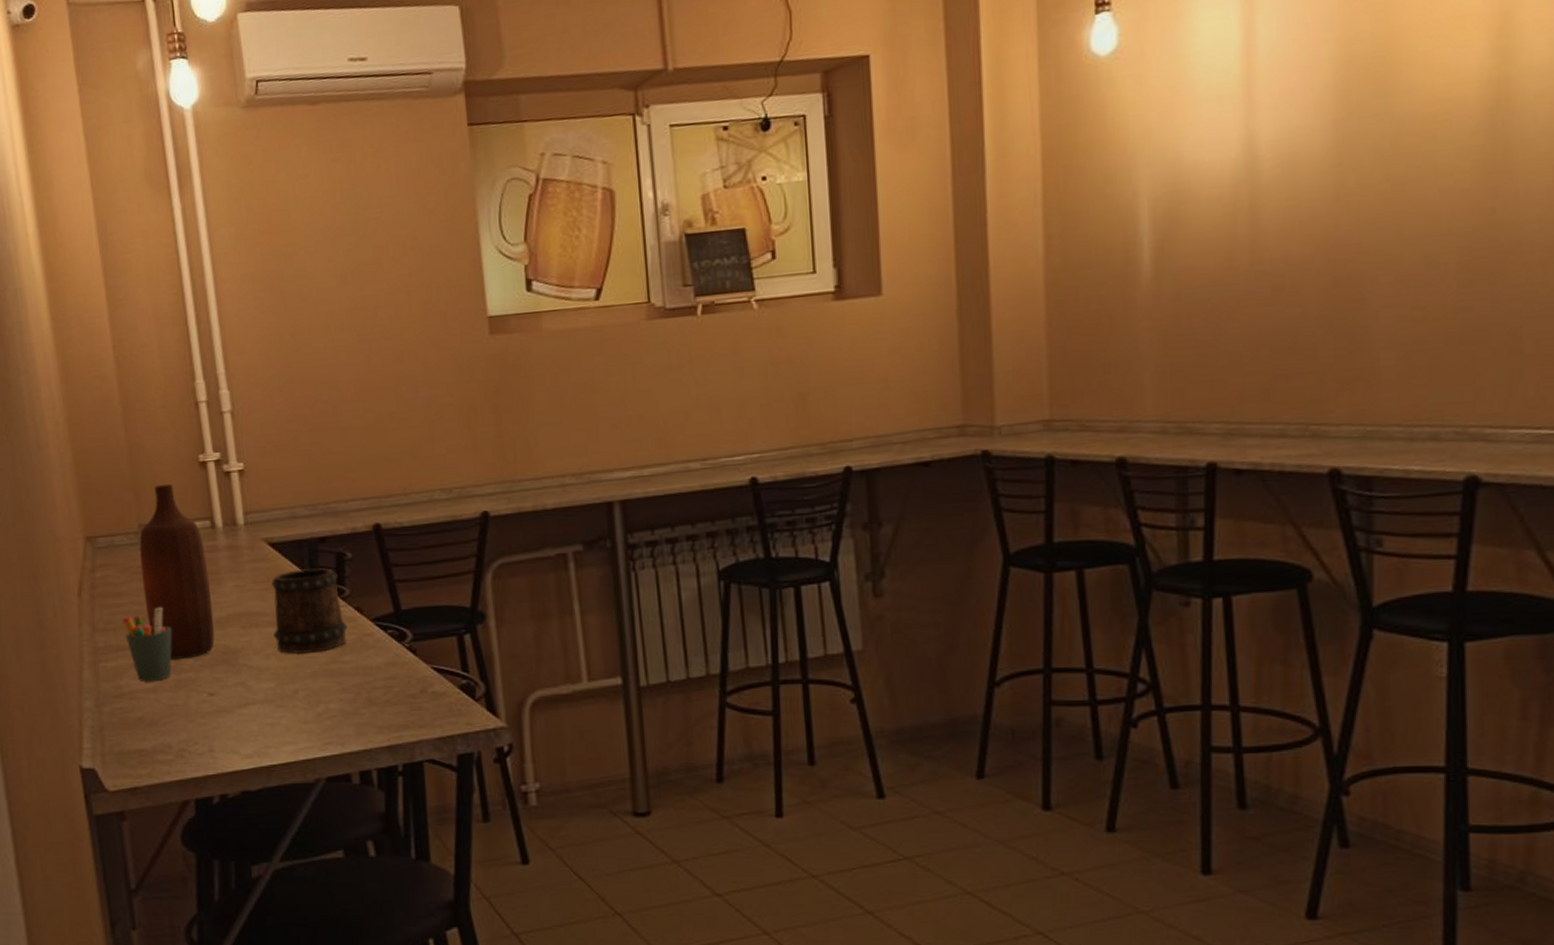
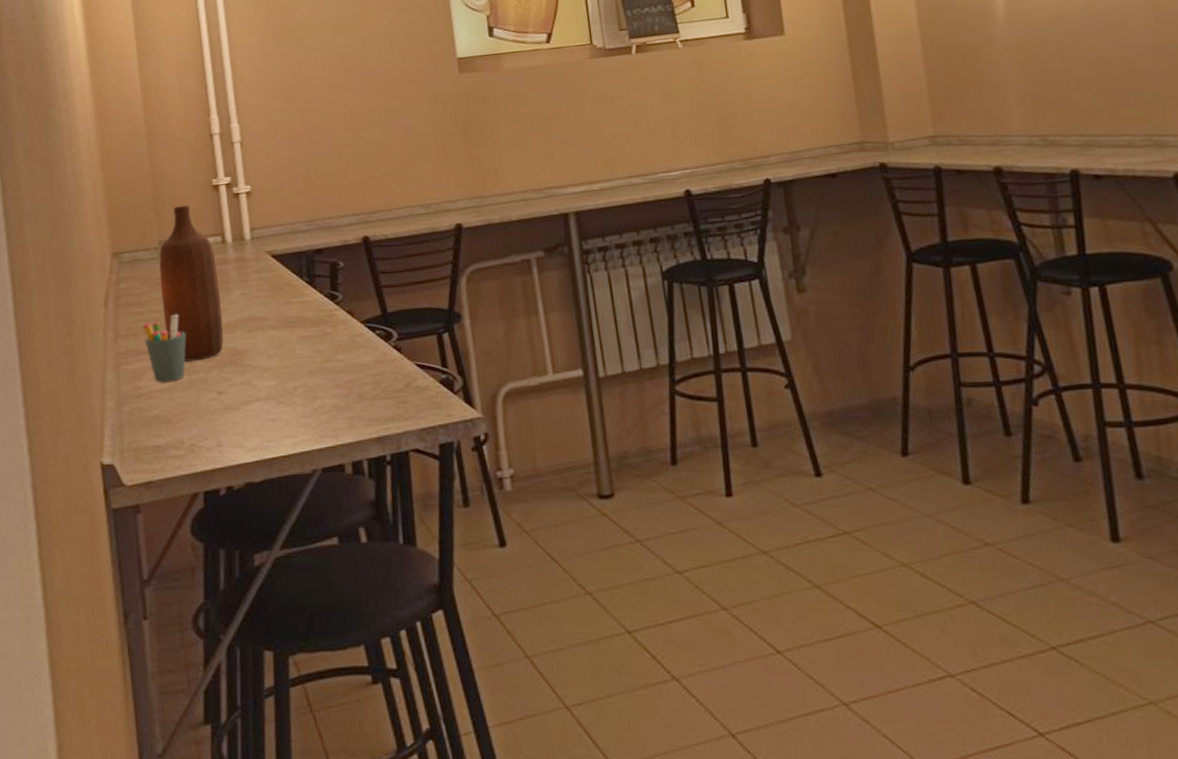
beer mug: present [272,567,348,655] -> none [274,275,341,355]

